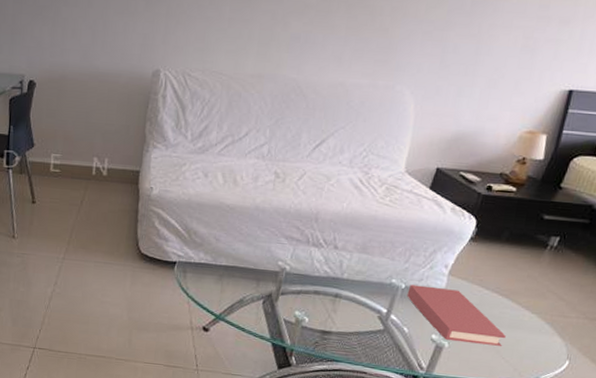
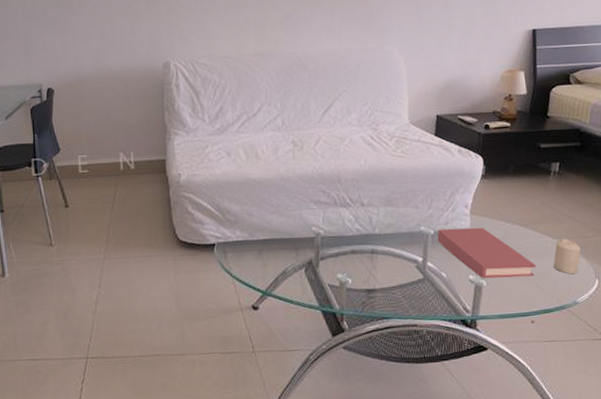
candle: none [524,314,559,352] -> present [553,238,581,275]

